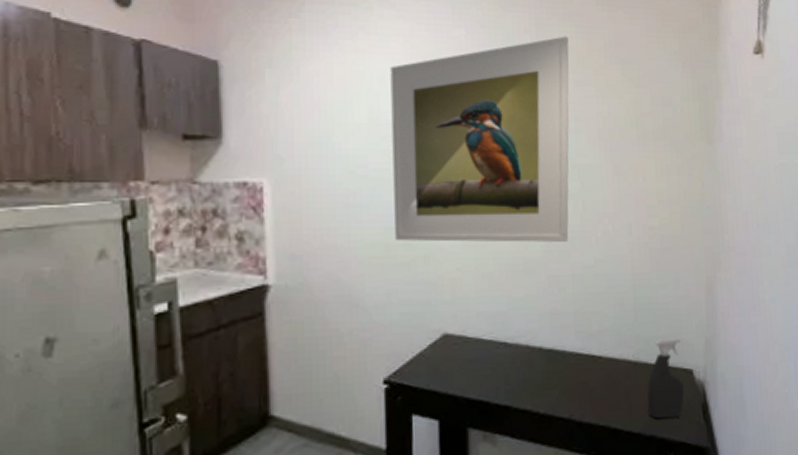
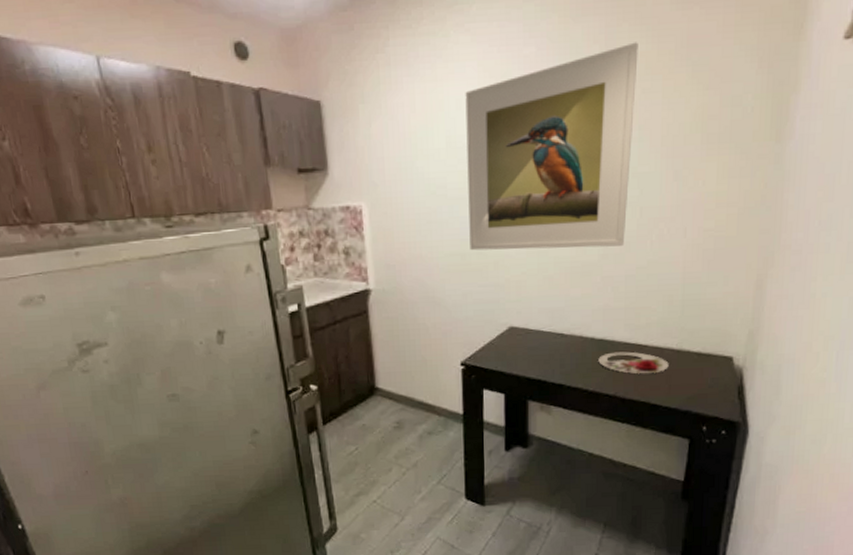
plate: none [548,364,627,391] -> present [598,351,669,373]
spray bottle: present [647,338,684,419] -> none [685,330,725,397]

